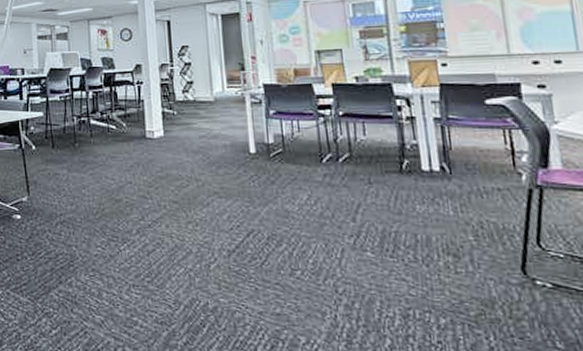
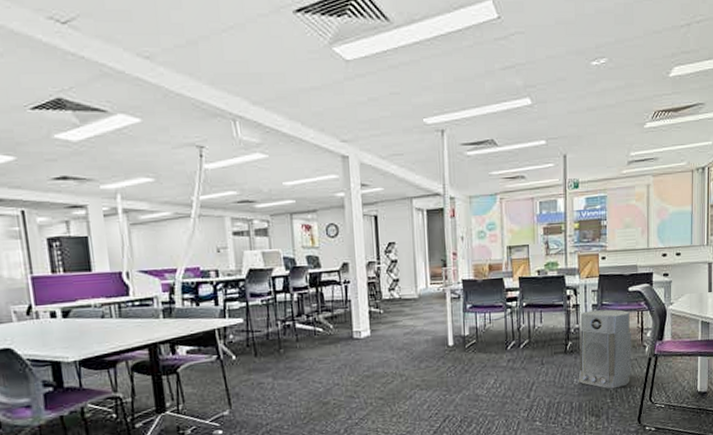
air purifier: none [417,125,503,224] -> present [578,309,631,389]

